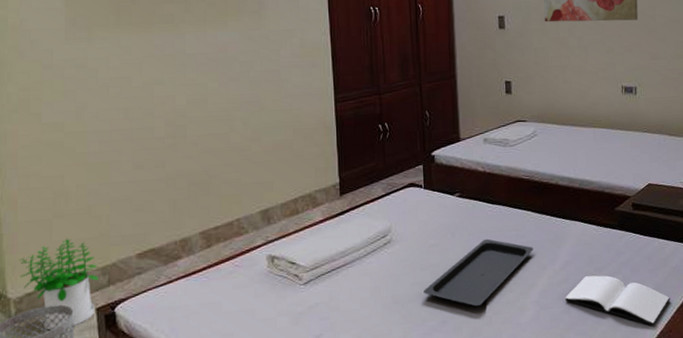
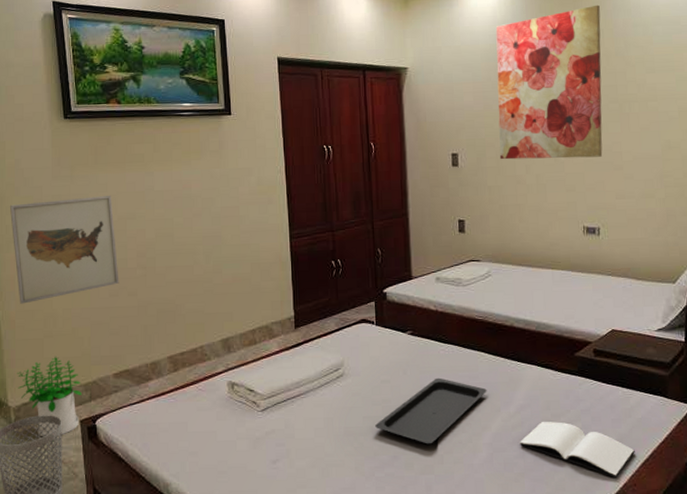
wall art: none [13,59,145,182] -> present [10,196,119,304]

